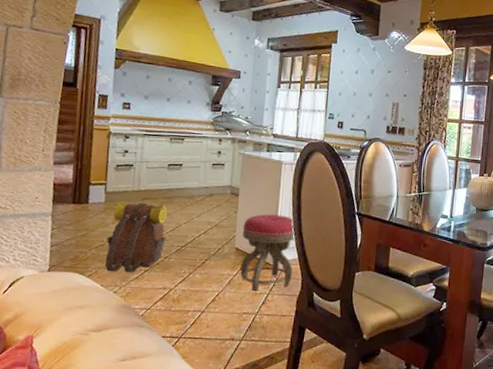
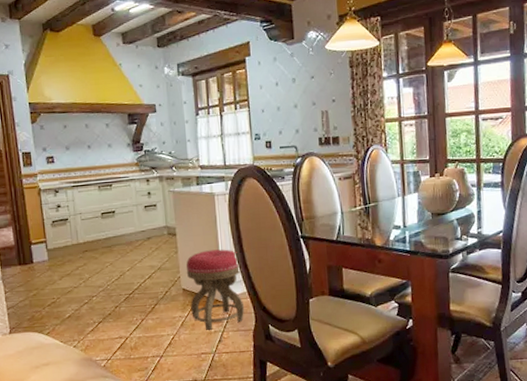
backpack: present [105,200,167,273] -> none [57,254,113,328]

